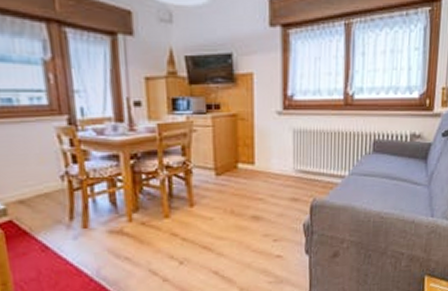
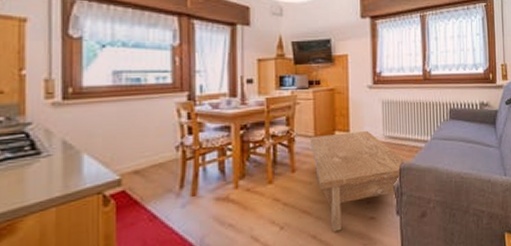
coffee table: none [210,164,319,269] -> present [310,131,407,232]

